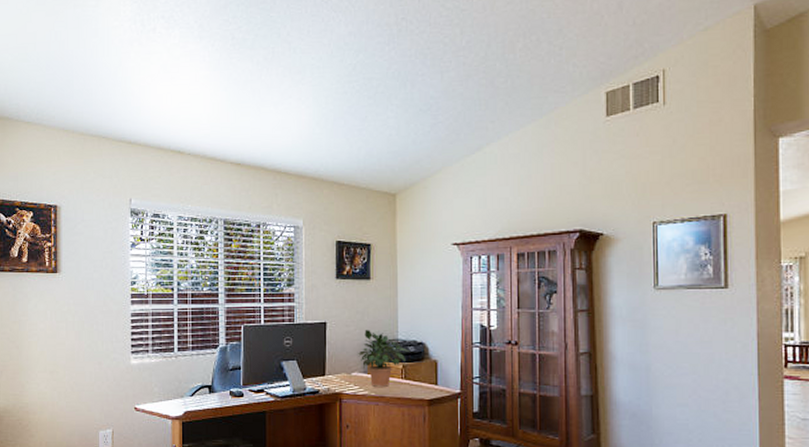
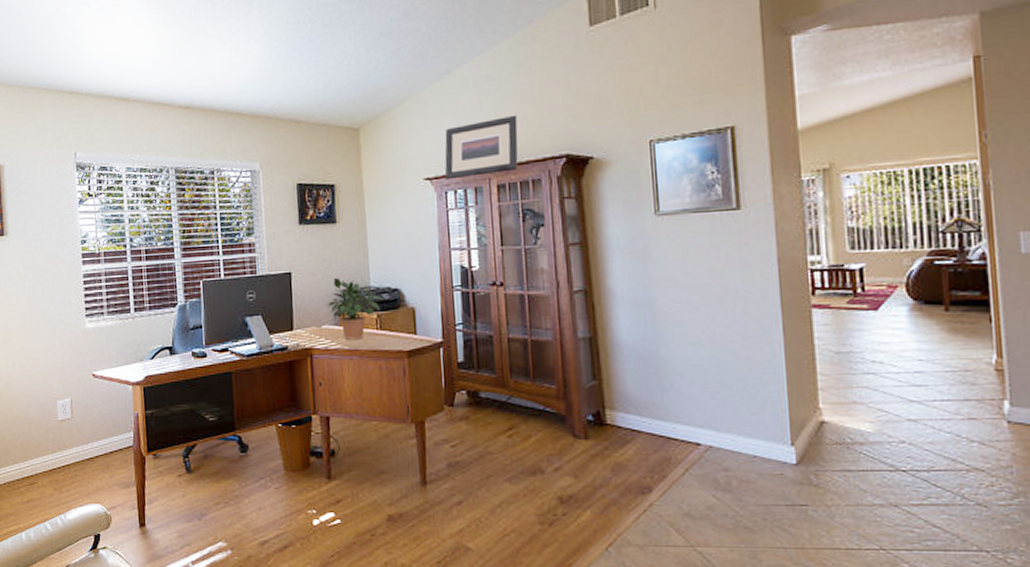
picture frame: none [470,192,538,246] -> present [444,116,519,180]

